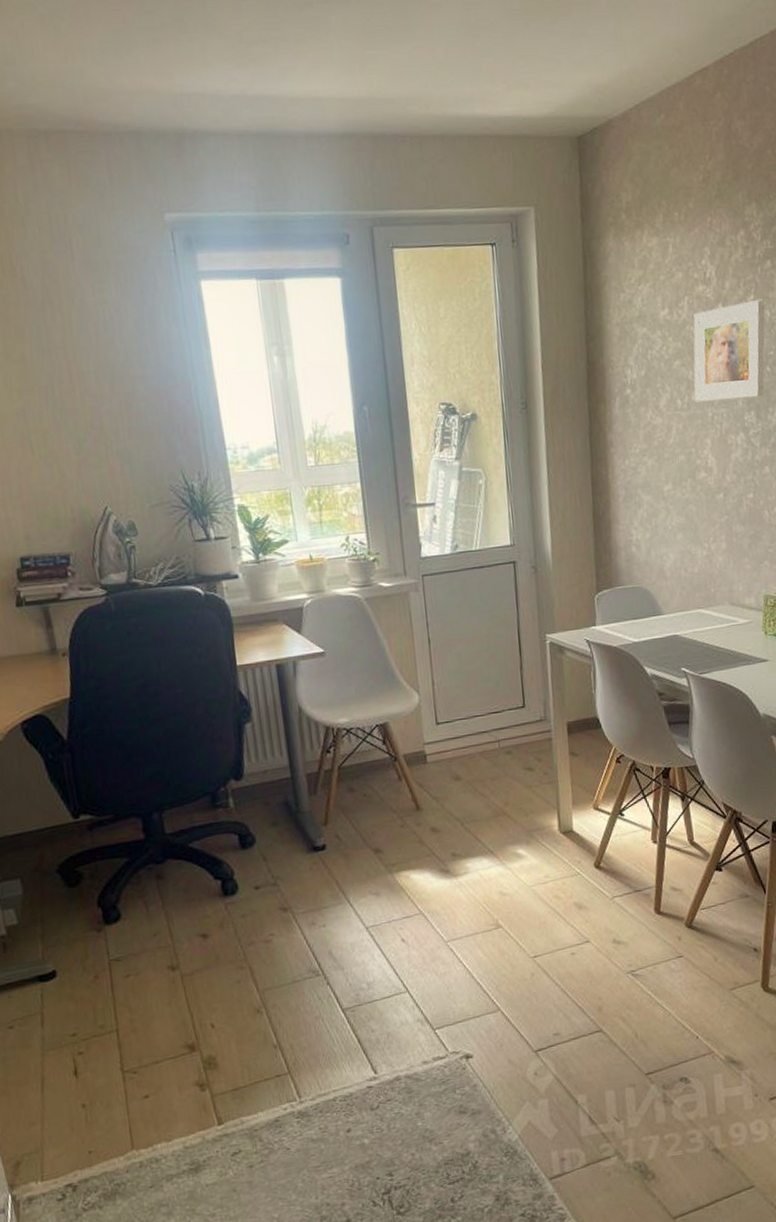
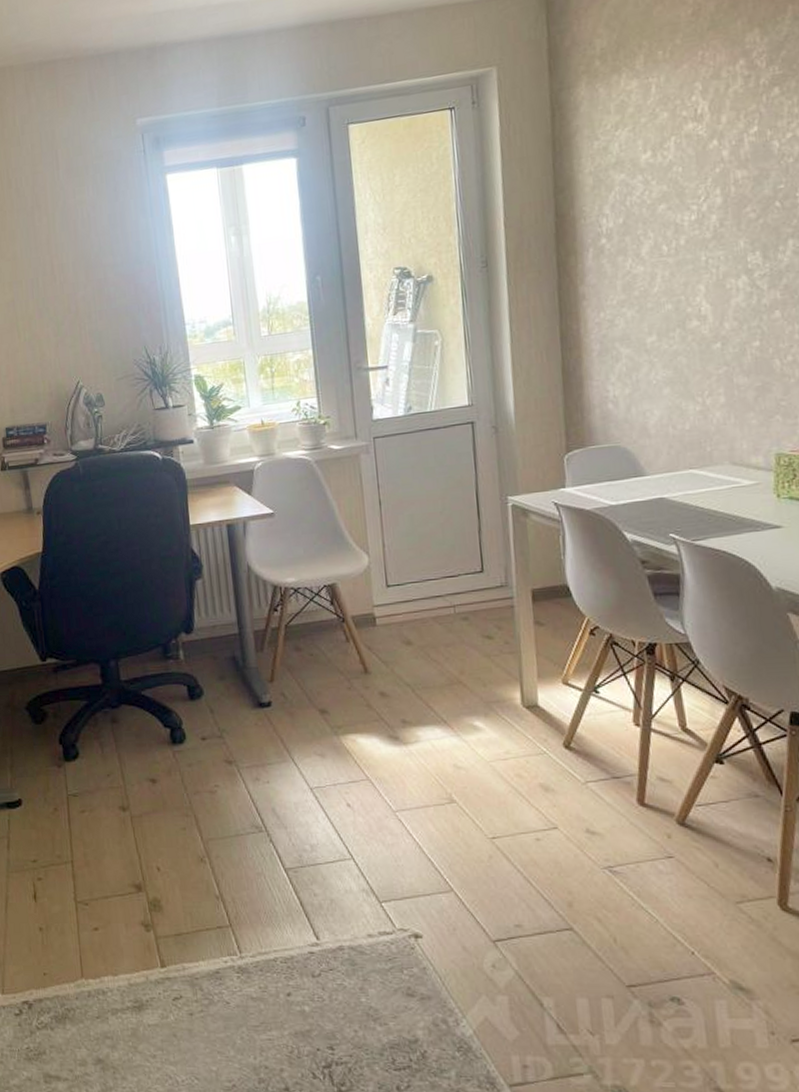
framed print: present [693,298,765,402] -> none [681,129,773,247]

